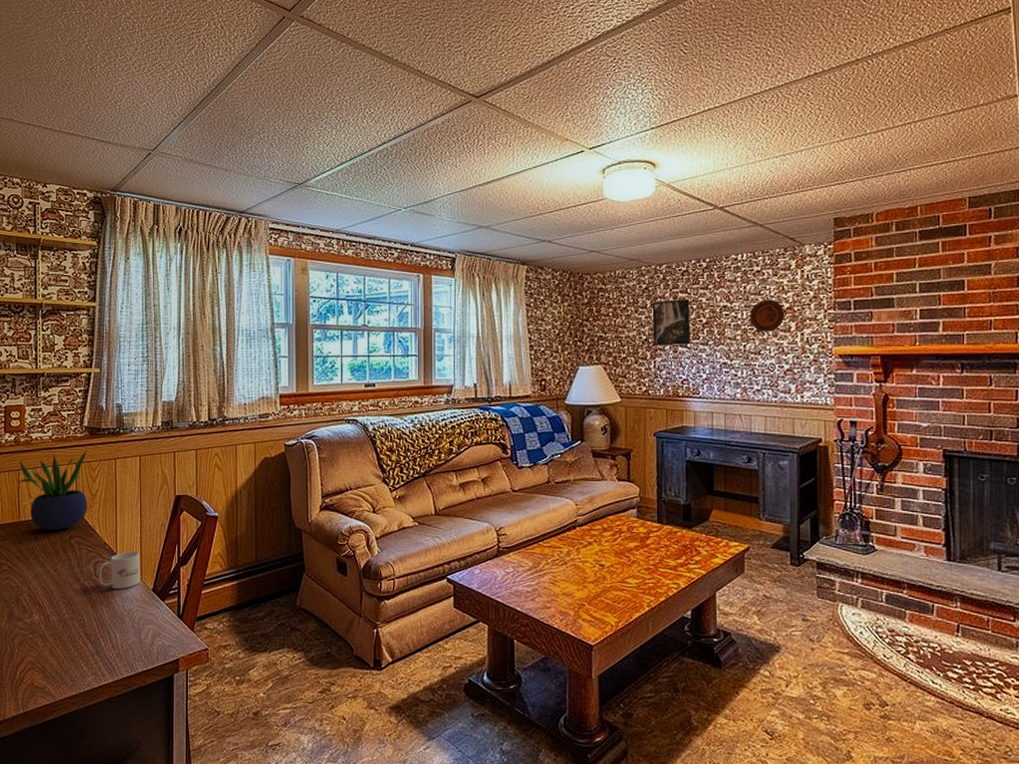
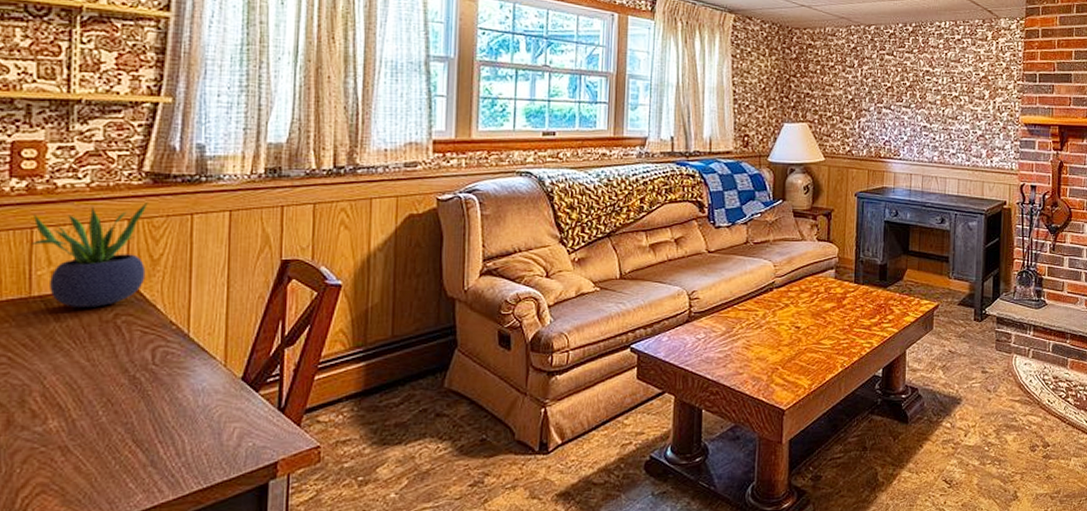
mug: present [99,551,140,589] -> none [159,331,225,380]
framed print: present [652,299,691,346] -> none [859,61,896,107]
decorative plate: present [750,299,785,332] -> none [949,67,981,99]

